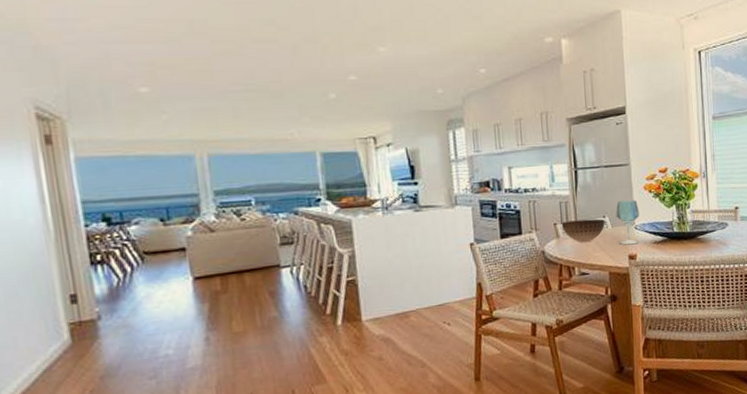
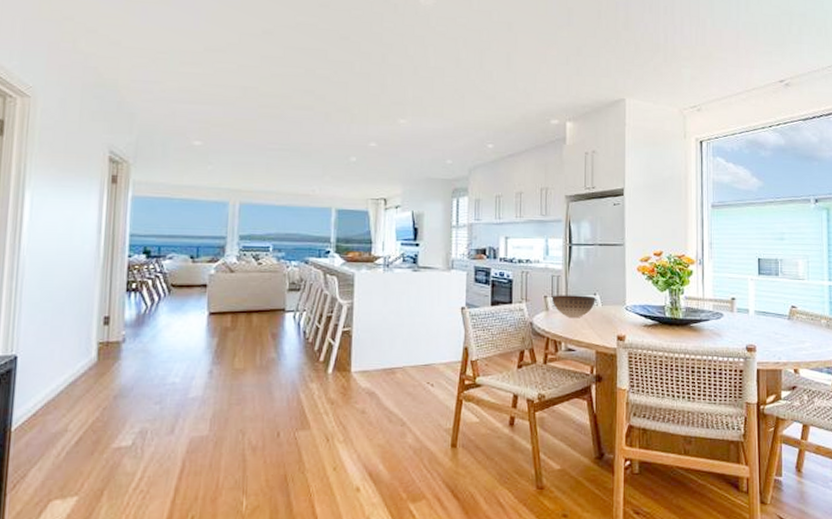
wine glass: present [615,200,640,245] -> none [607,280,631,325]

